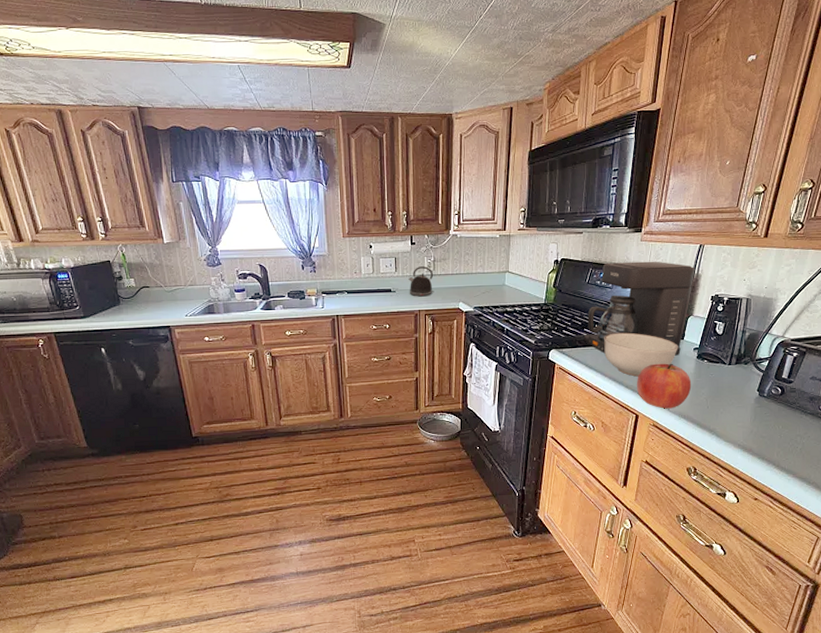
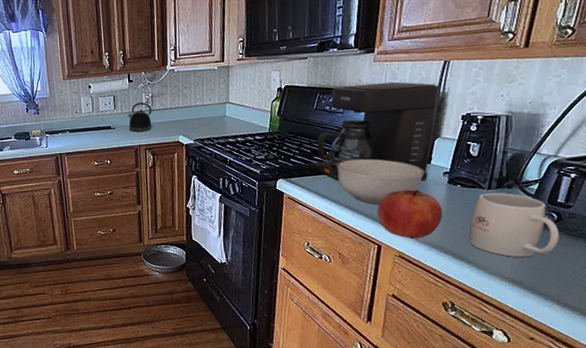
mug: none [710,367,781,427] -> present [468,192,559,258]

